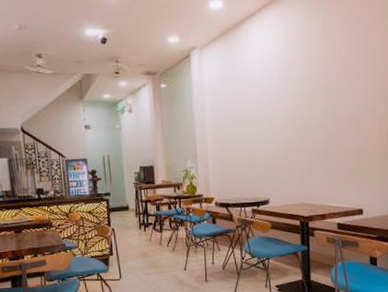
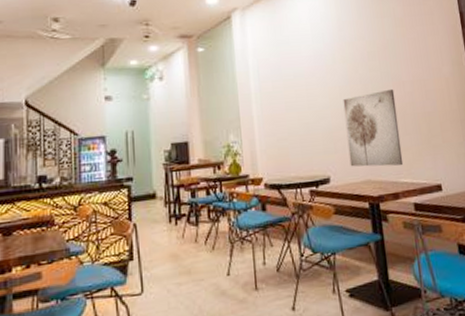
wall art: none [285,125,333,193] -> present [343,88,404,167]

